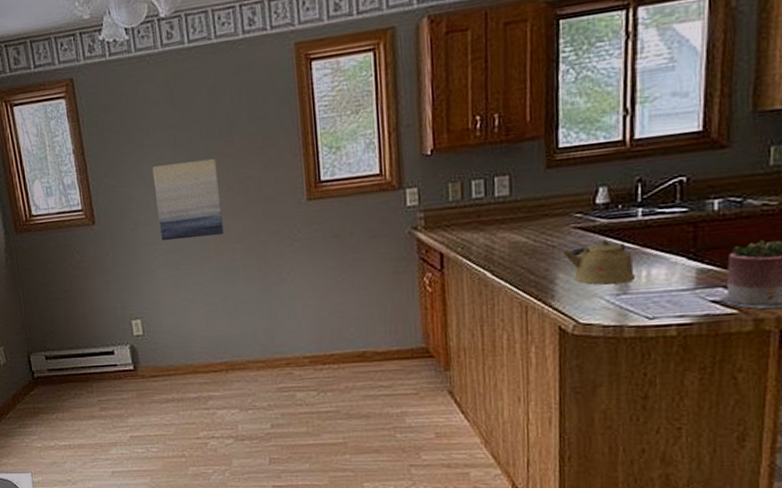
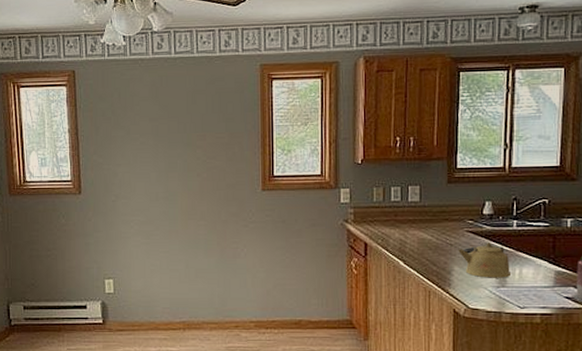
wall art: present [152,159,224,241] -> none [135,149,191,214]

